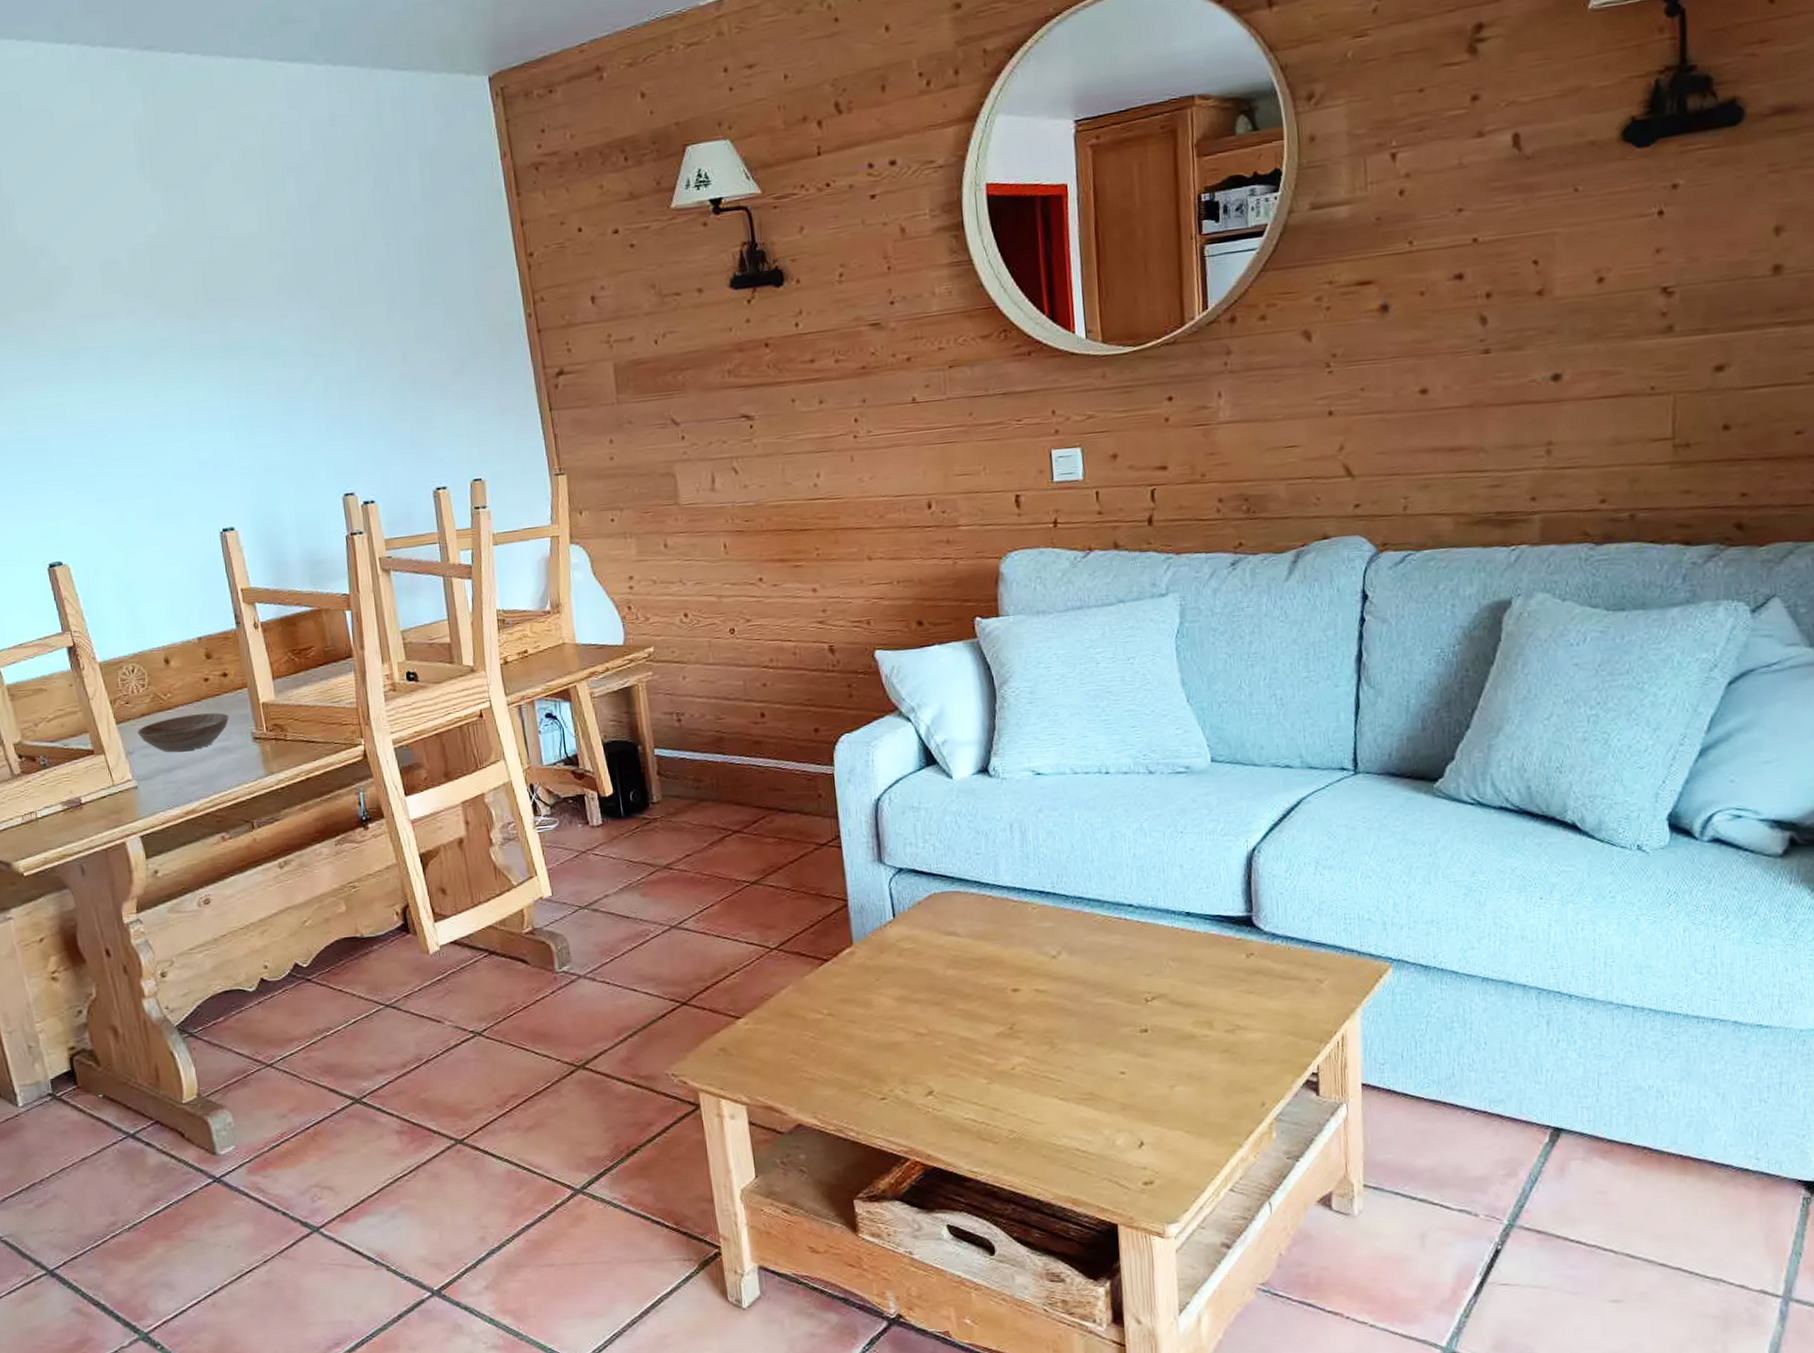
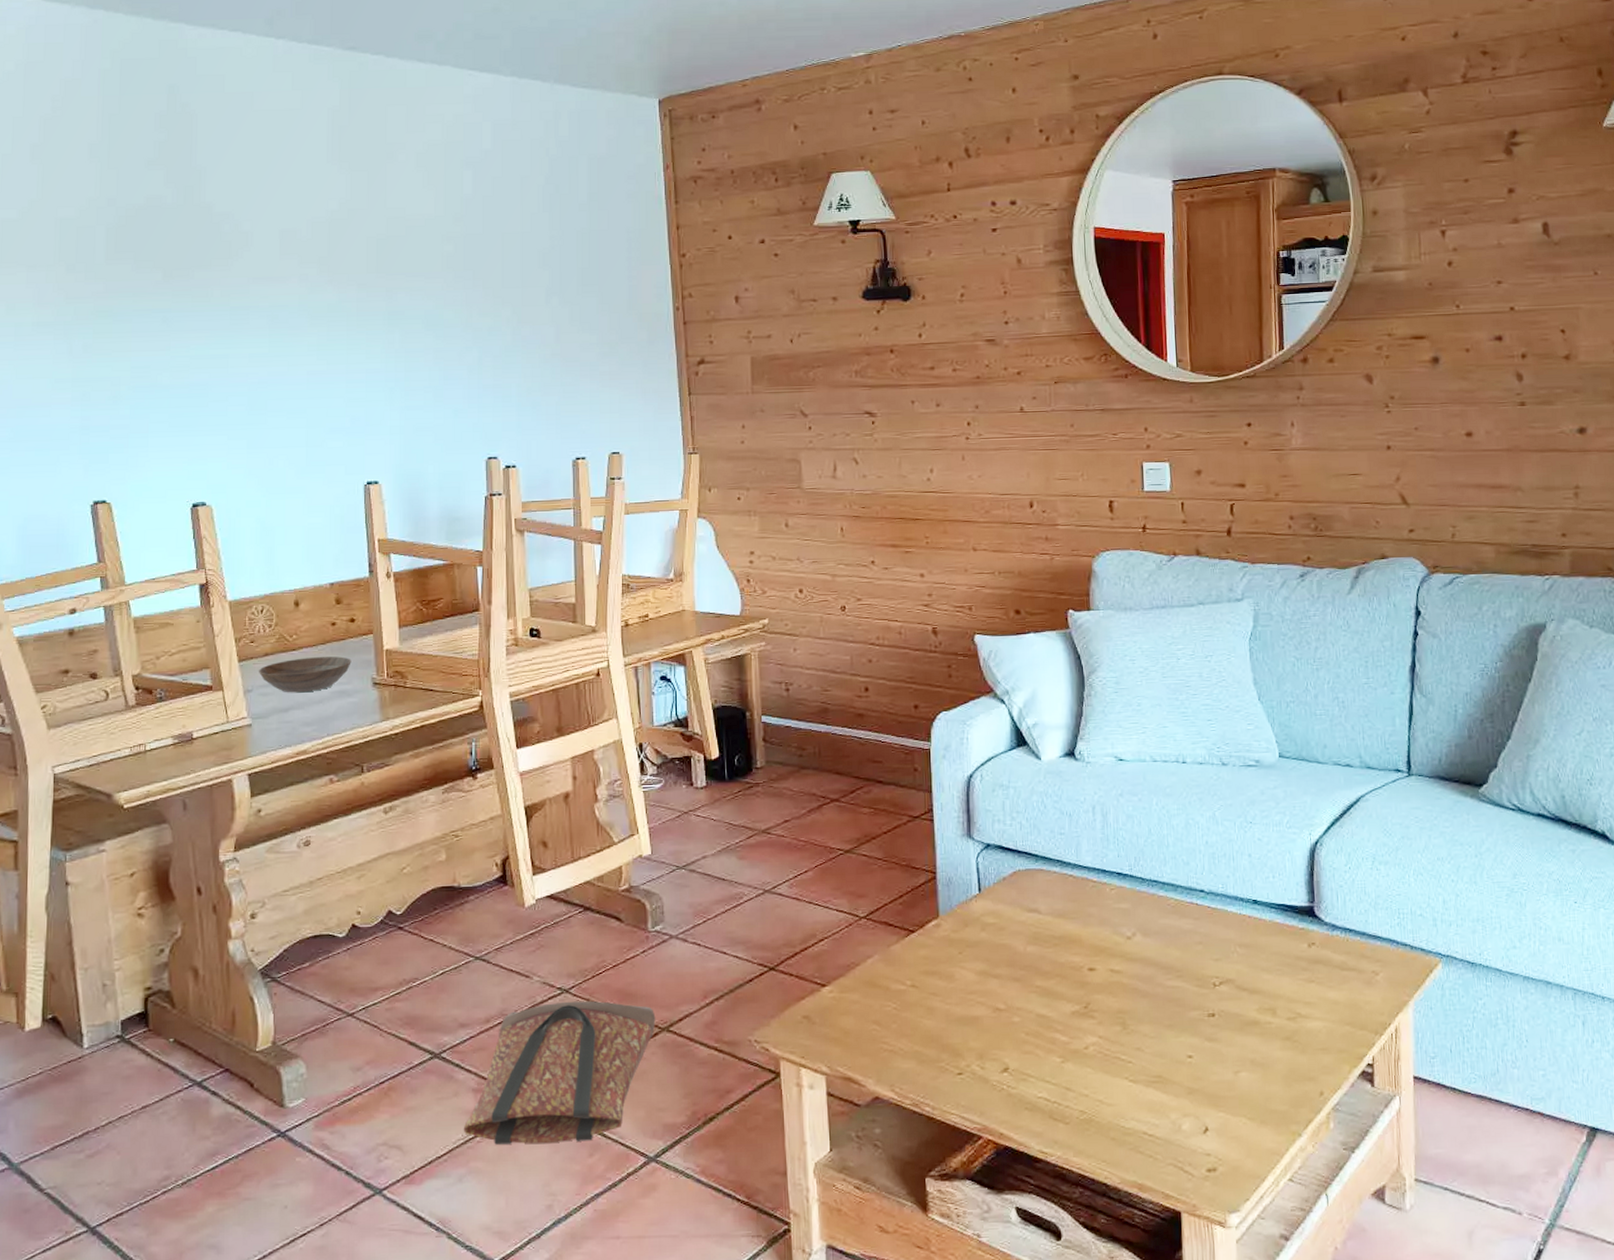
shopping bag: none [391,1042,571,1183] -> present [463,1000,656,1145]

